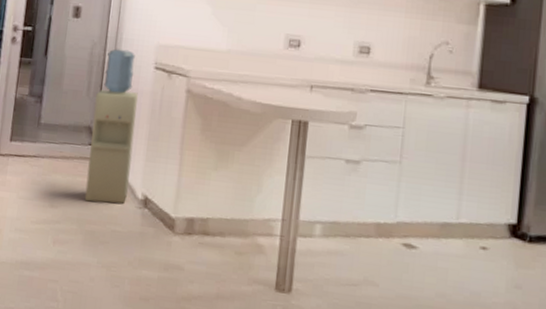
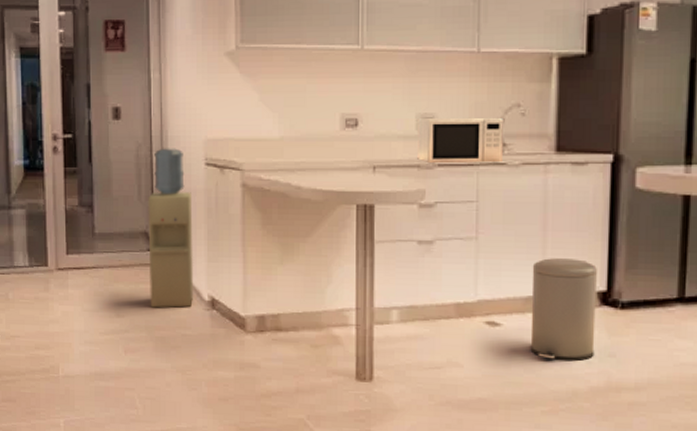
microwave: none [352,46,433,94] -> present [417,117,503,164]
pedal bin: none [442,187,509,290] -> present [530,258,597,362]

